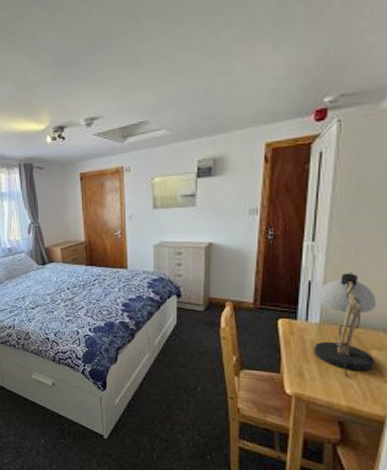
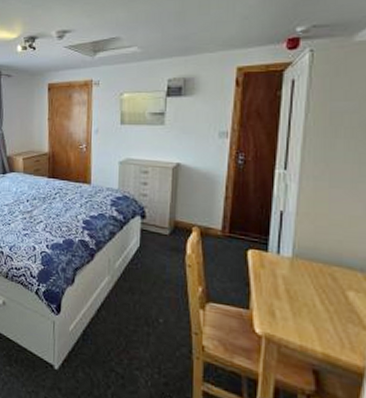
desk lamp: present [314,273,376,378] -> none [286,205,352,320]

